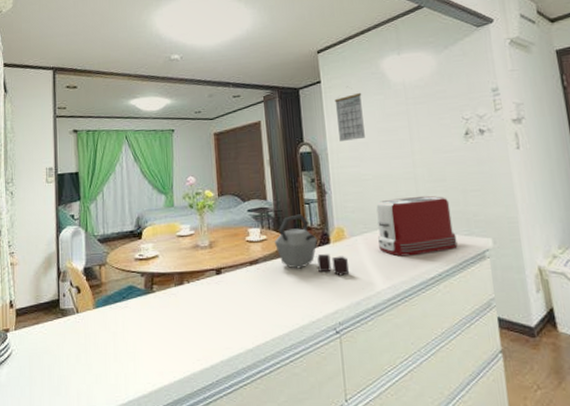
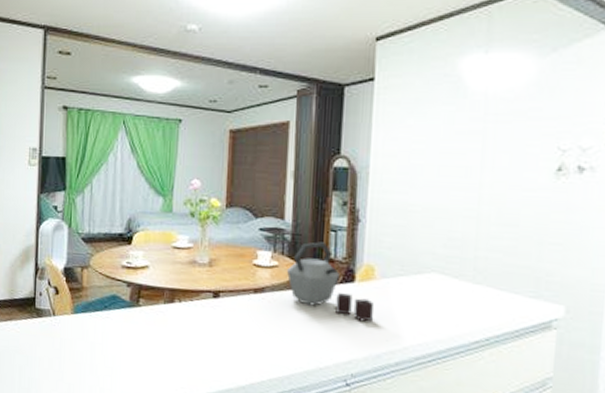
calendar: present [334,86,365,141] -> none [387,88,427,160]
toaster: present [376,195,458,257] -> none [415,240,518,312]

